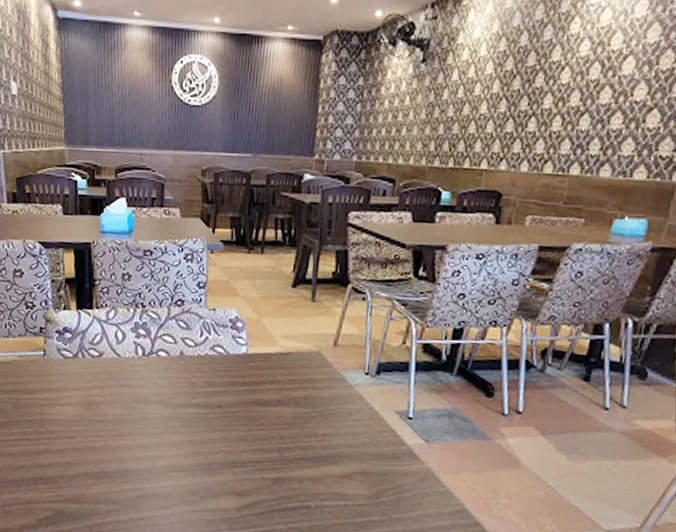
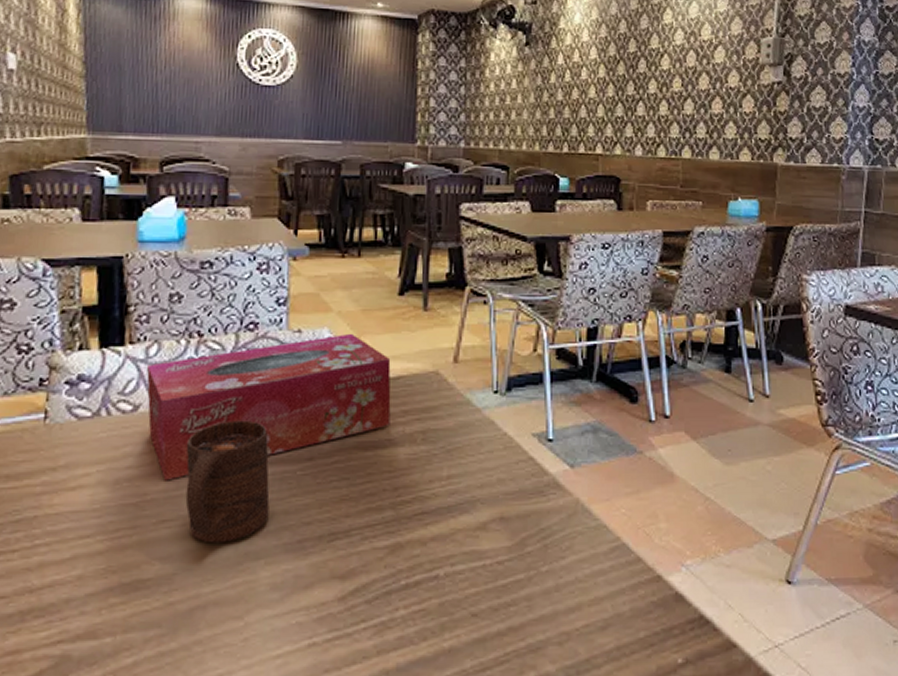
tissue box: none [107,314,283,408] -> present [146,333,391,481]
cup: none [133,371,190,457] -> present [185,420,270,544]

